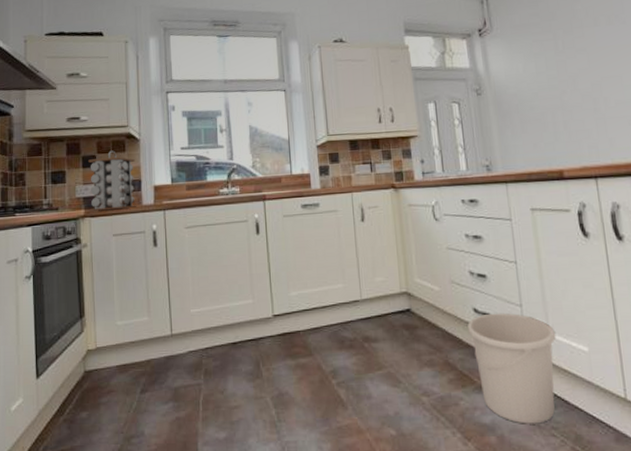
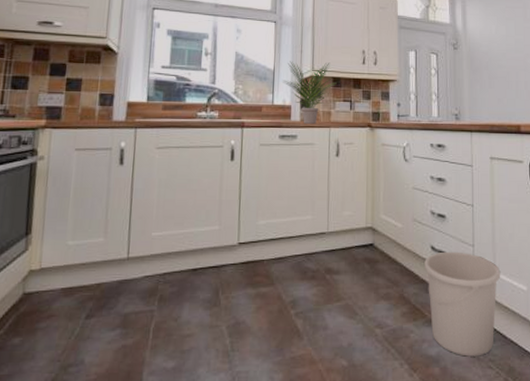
spice rack: present [88,150,137,212] -> none [51,61,110,125]
potted plant: none [299,125,354,192] -> present [283,61,337,125]

